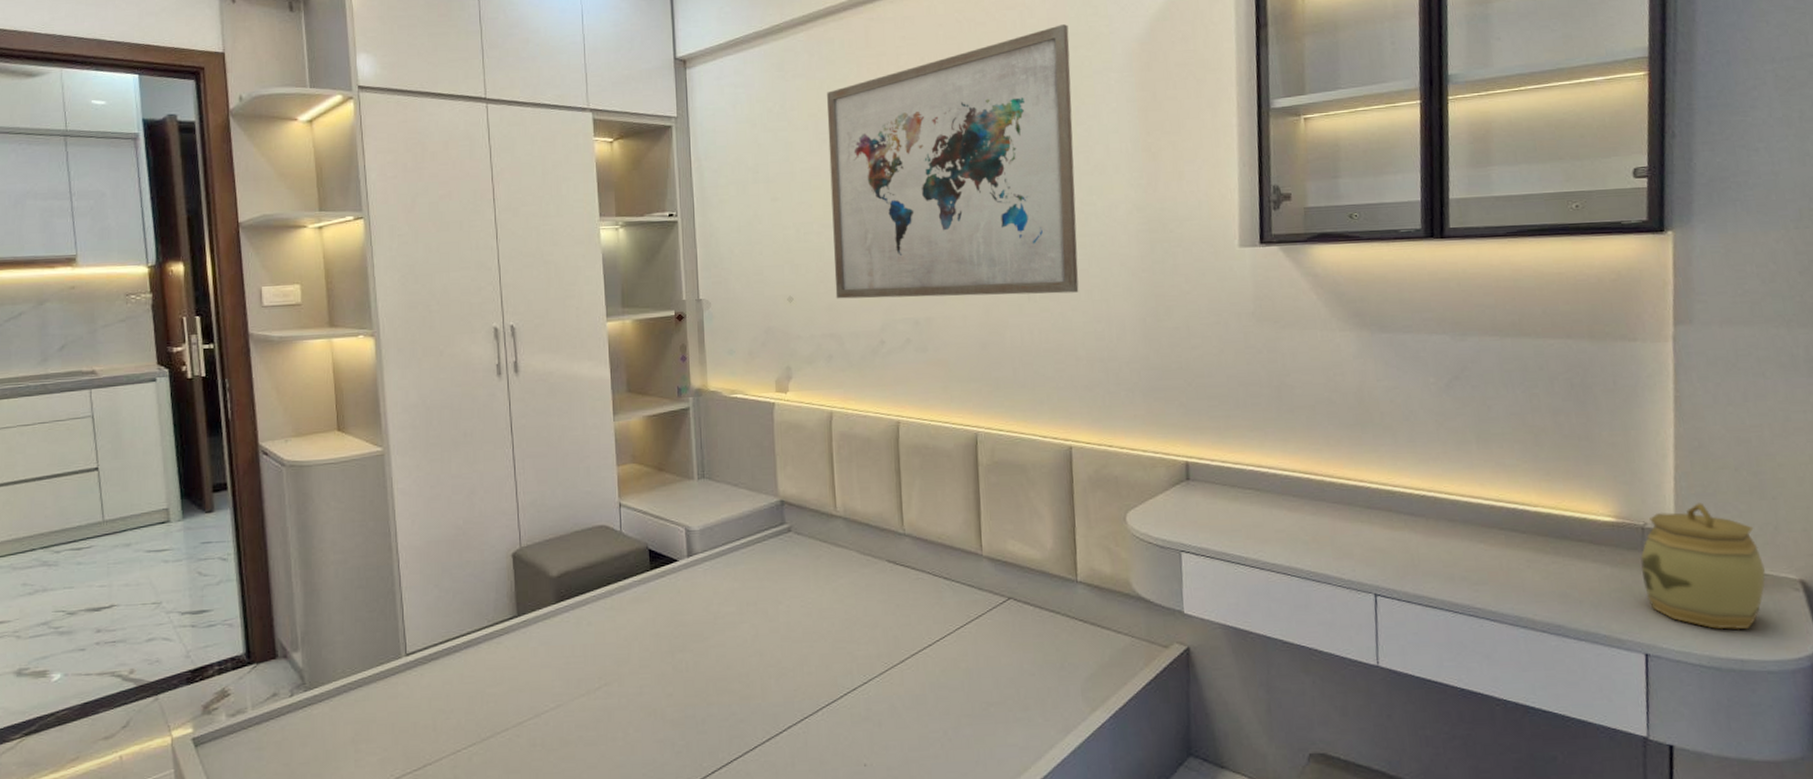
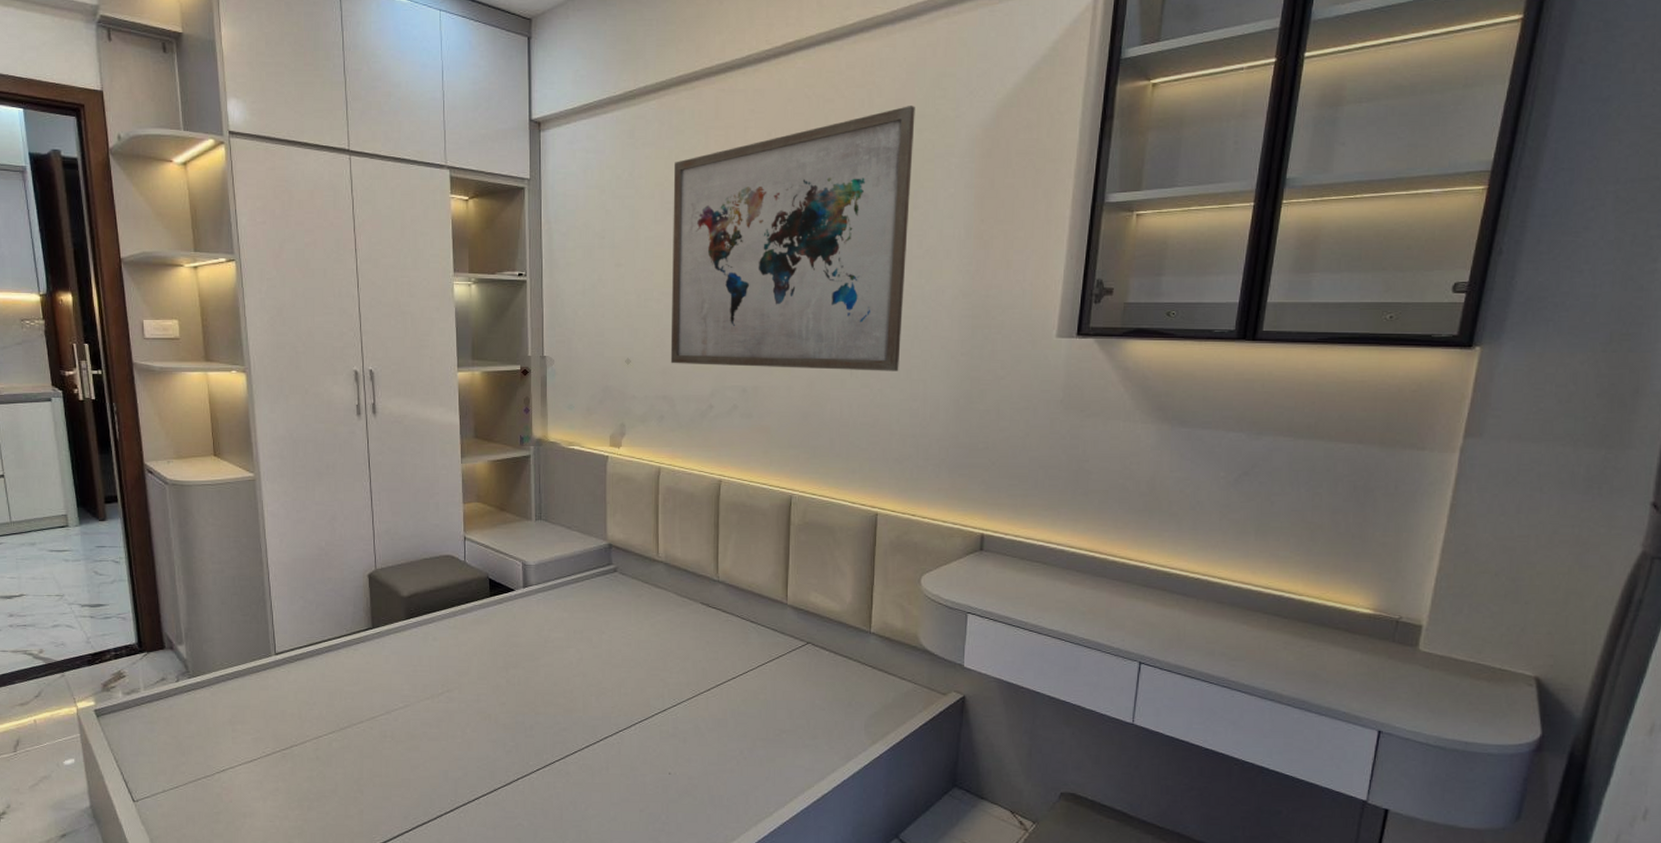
jar: present [1640,503,1766,630] -> none [1389,602,1504,717]

